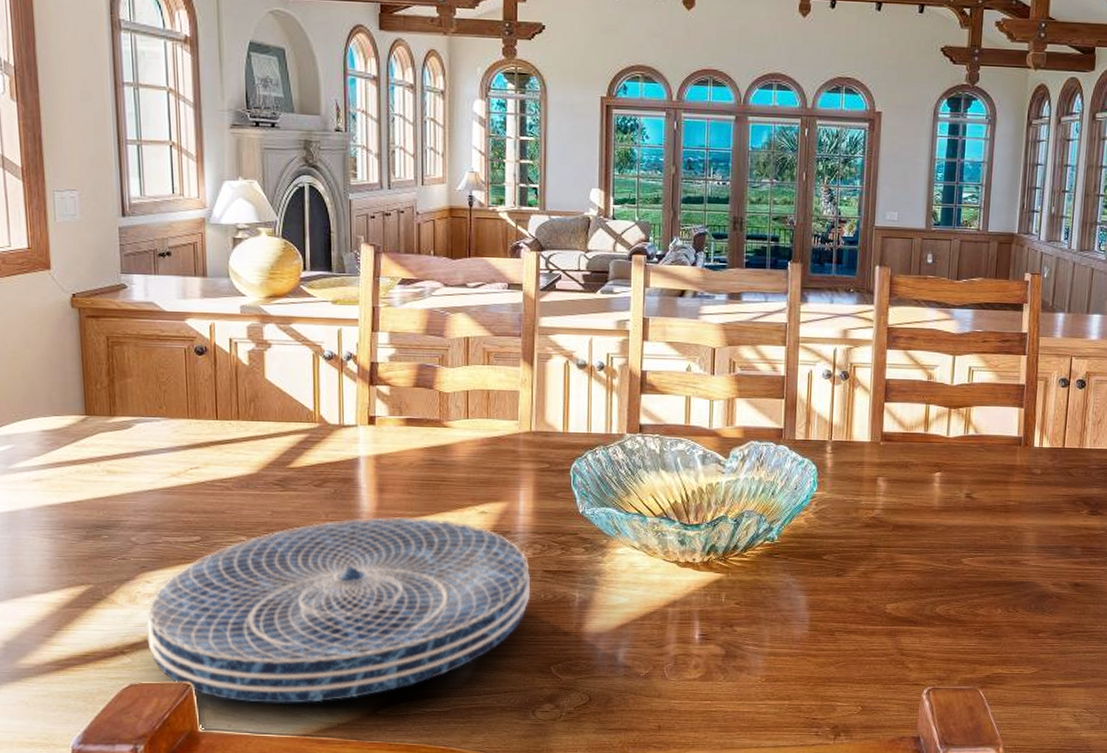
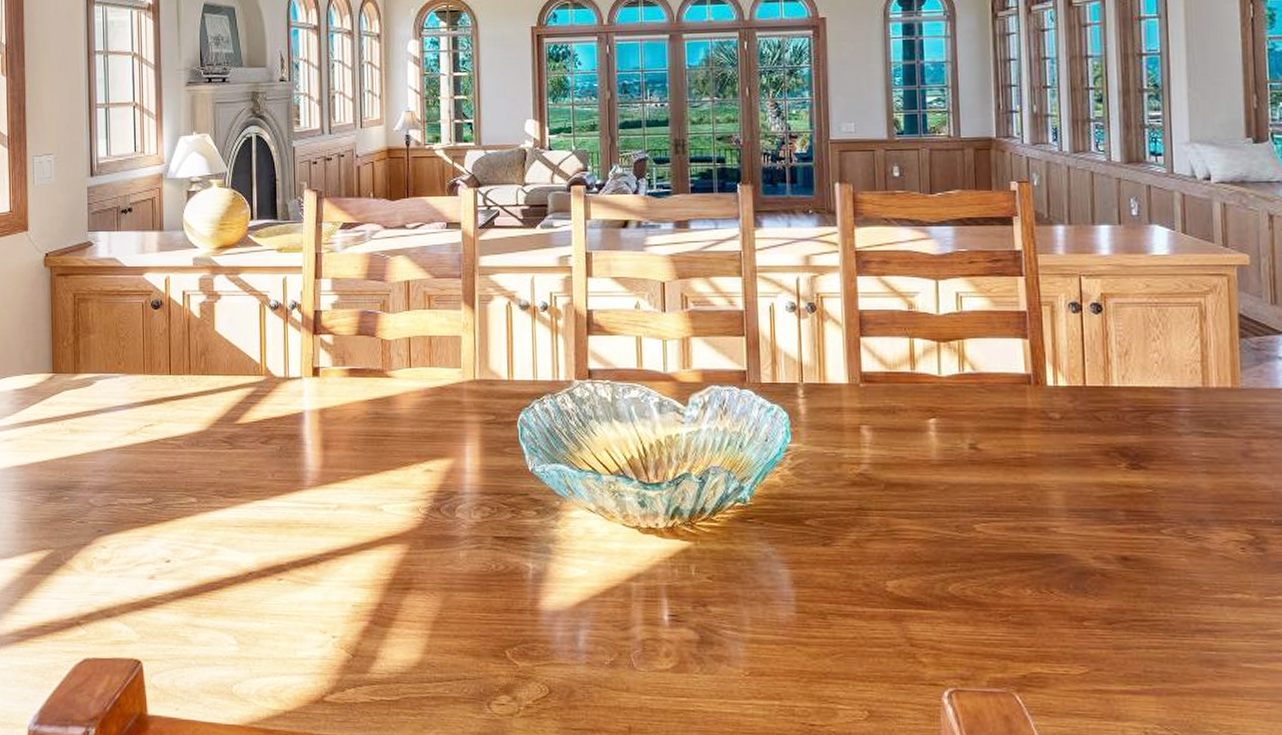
placemat: present [146,517,531,705] -> none [101,476,481,687]

